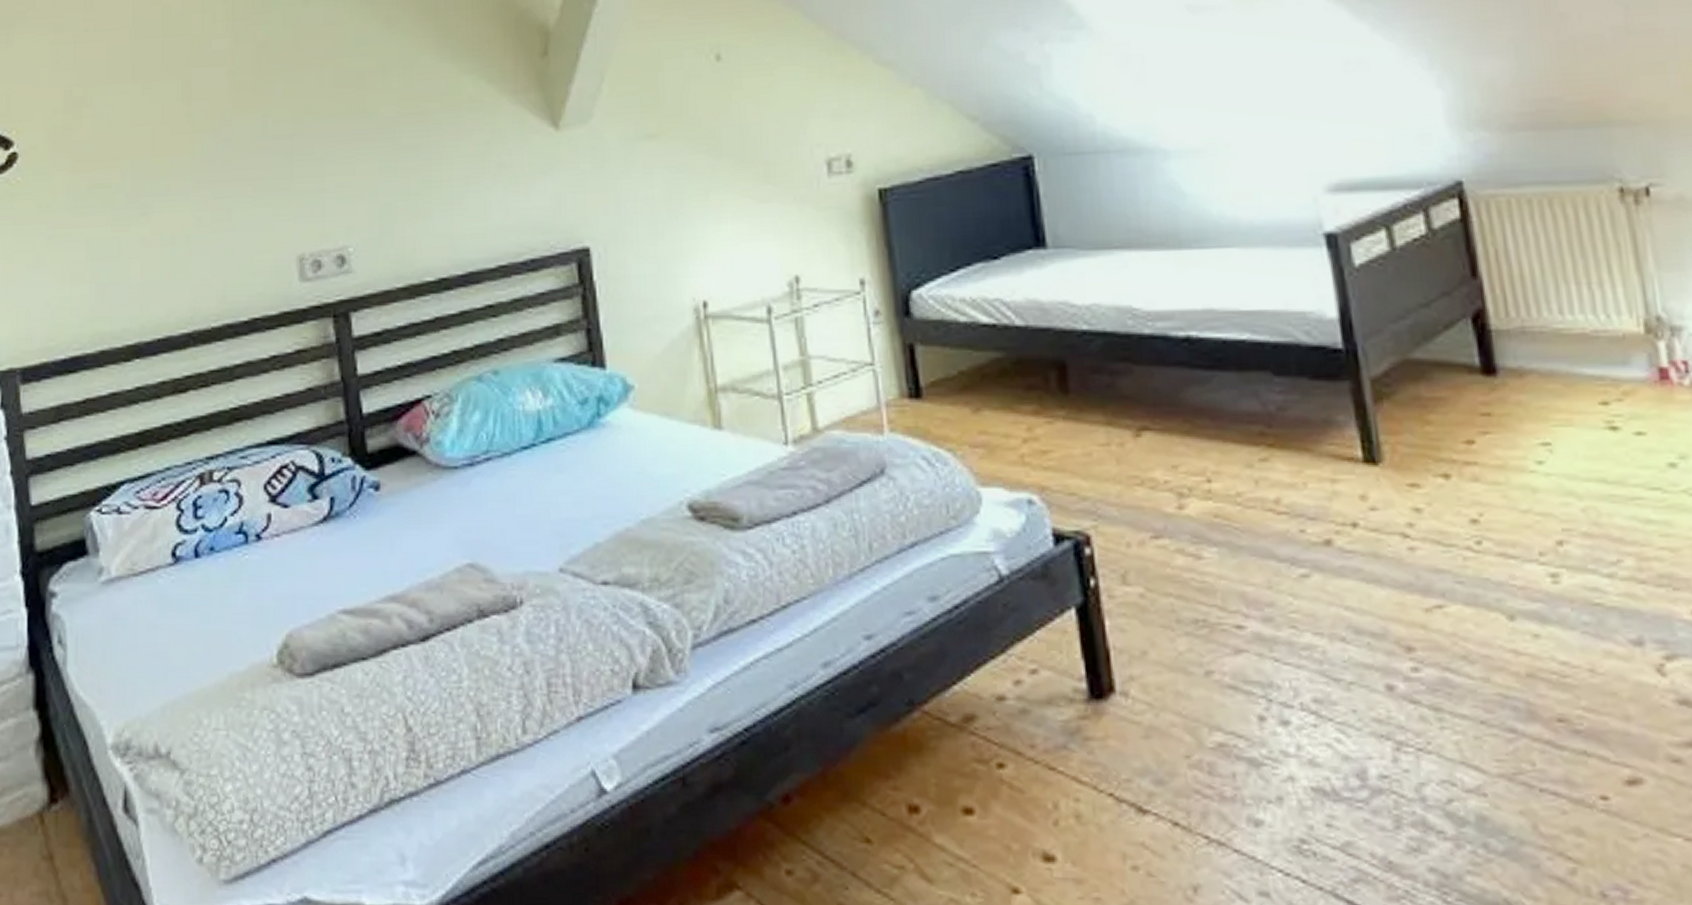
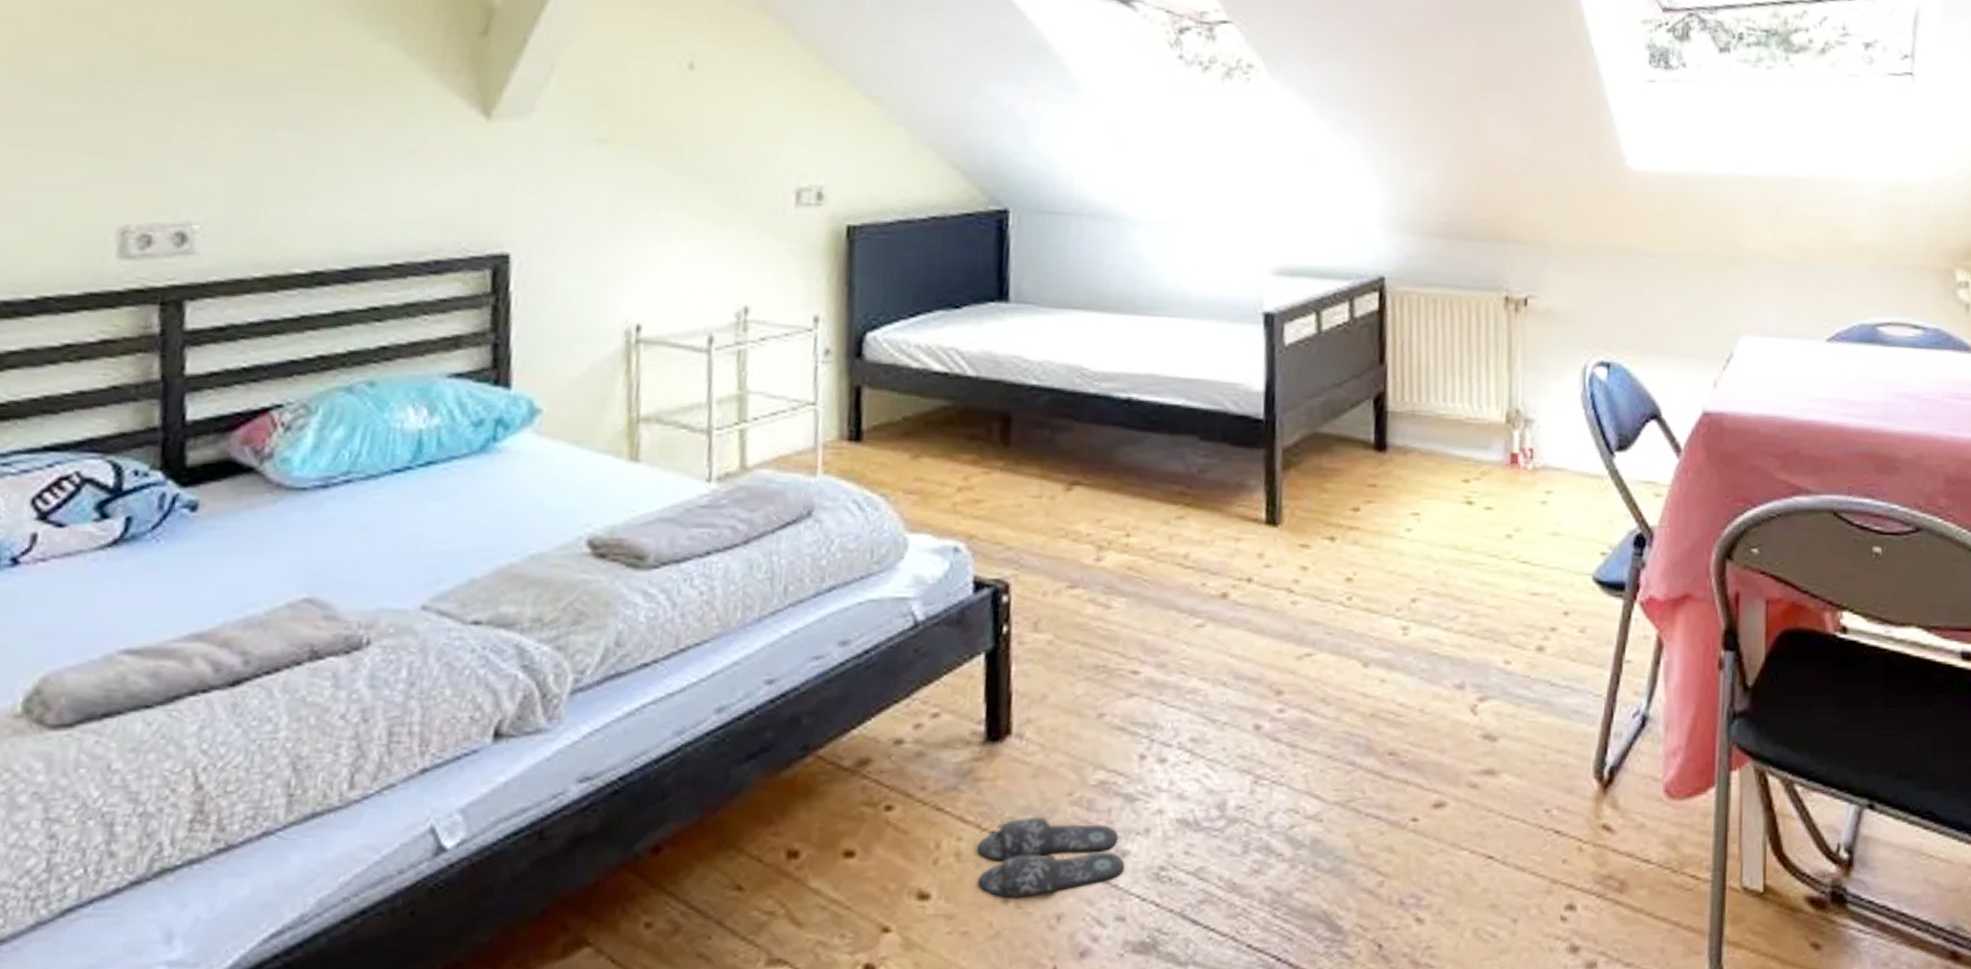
slippers: none [1097,780,1260,865] -> present [977,818,1125,898]

